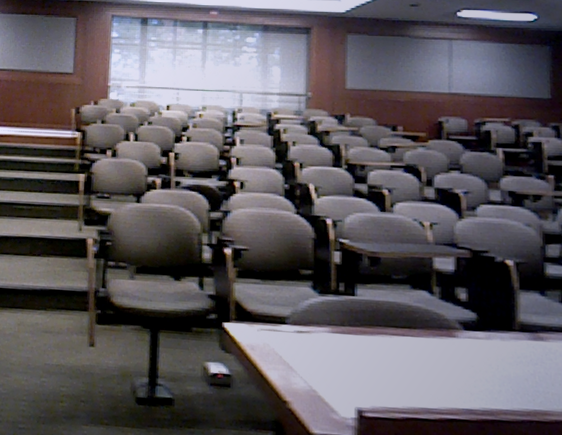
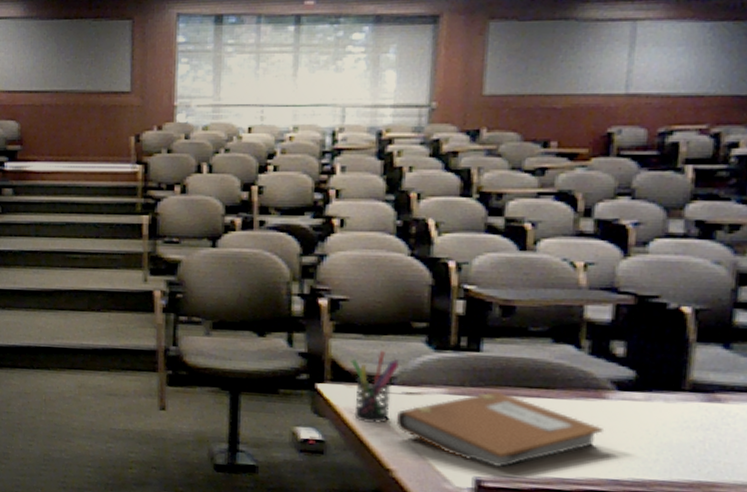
pen holder: none [251,293,292,359] -> present [351,350,400,423]
notebook: none [290,331,456,399] -> present [396,392,603,467]

